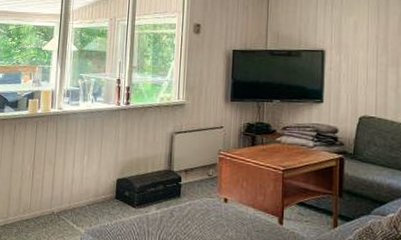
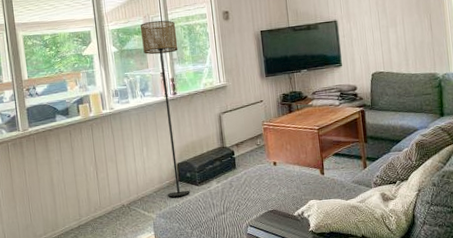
floor lamp: none [101,24,141,216] -> present [139,20,190,197]

